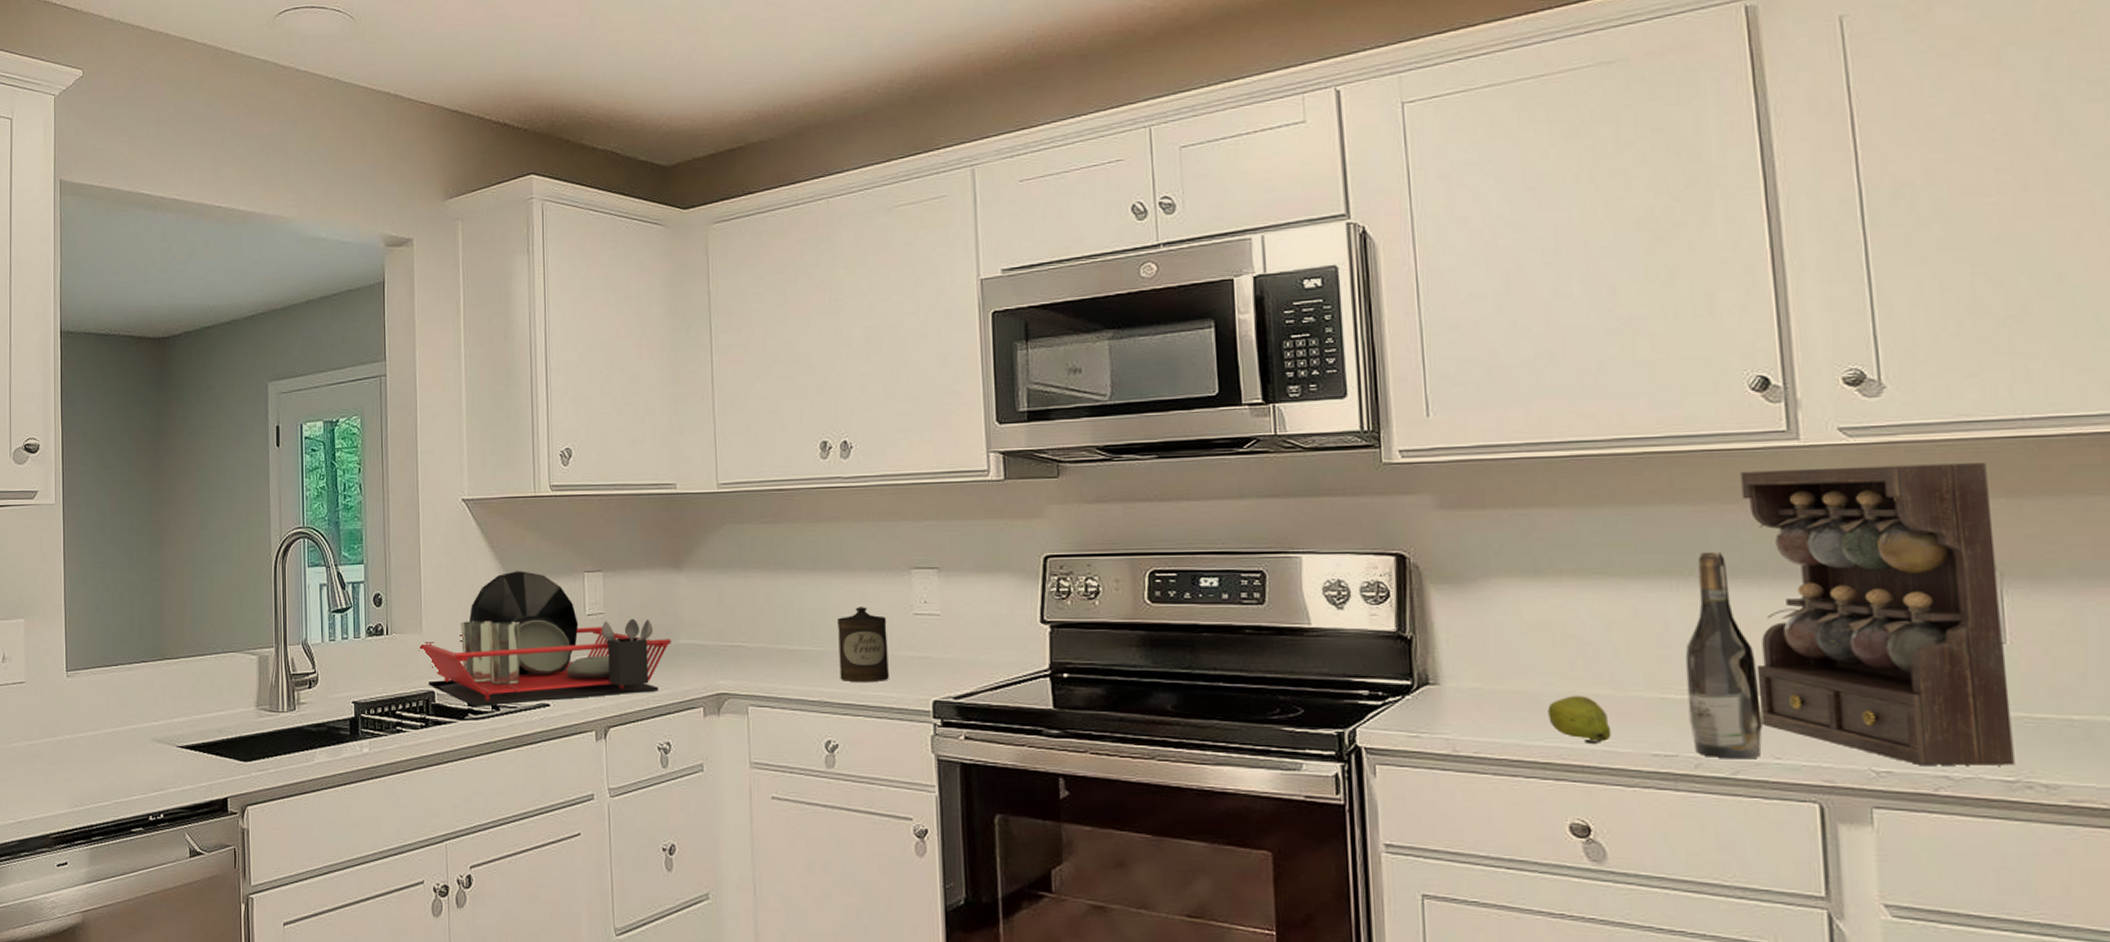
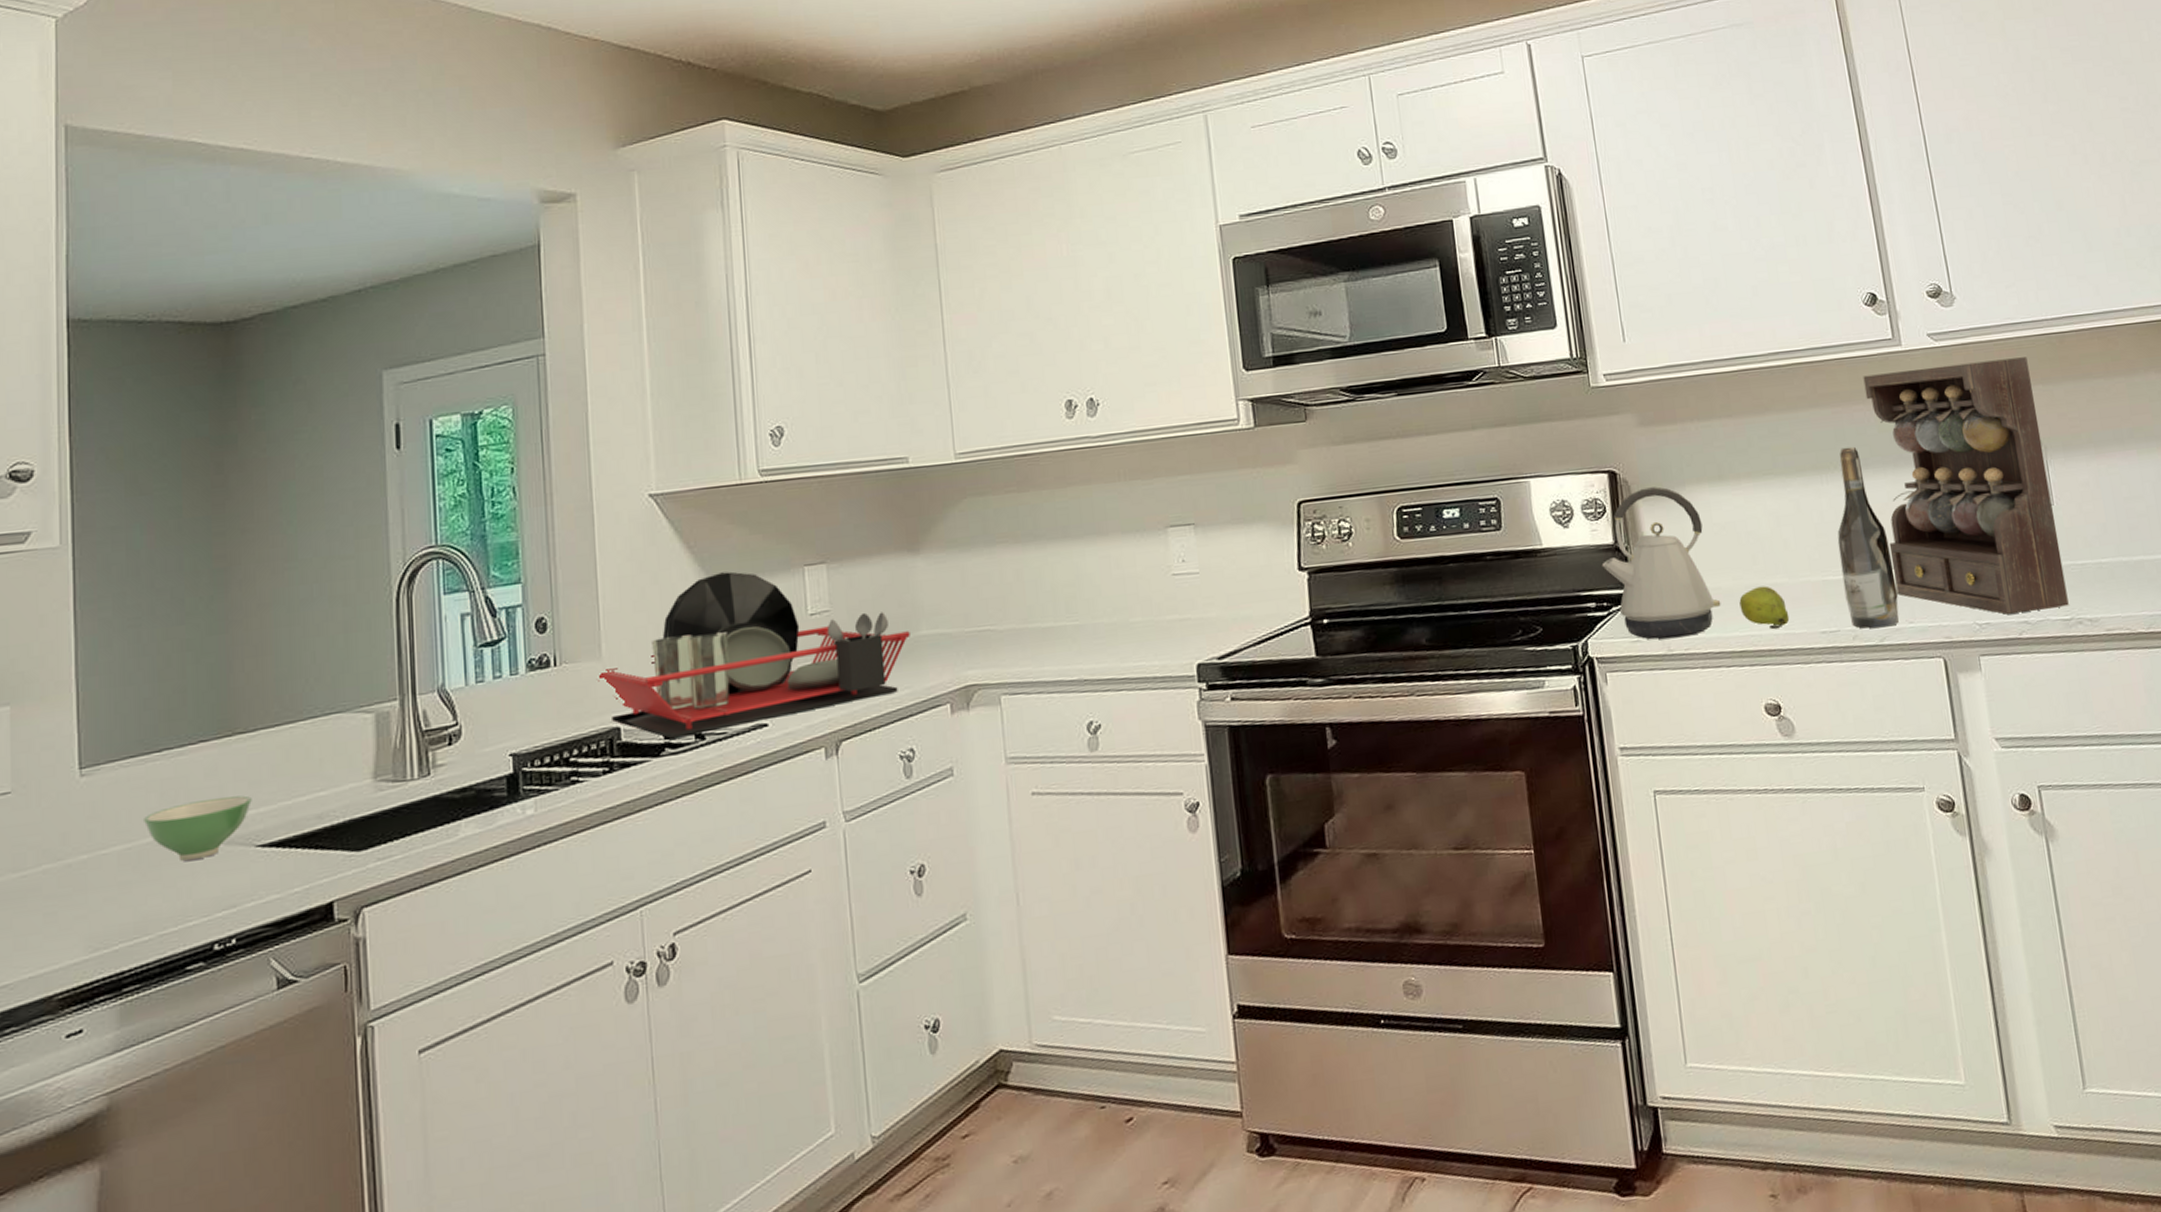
bowl: none [106,707,175,750] -> present [144,795,252,861]
canister: present [838,607,889,681] -> none [1093,572,1150,655]
kettle: none [1379,575,1524,739] -> present [1601,487,1721,639]

